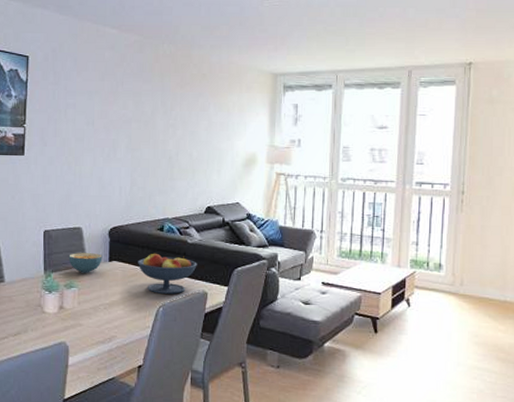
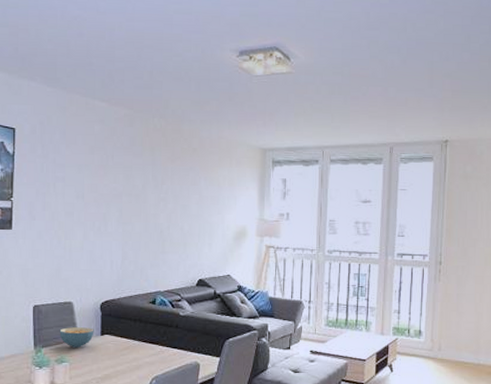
fruit bowl: present [138,253,197,294] -> none [130,326,189,366]

